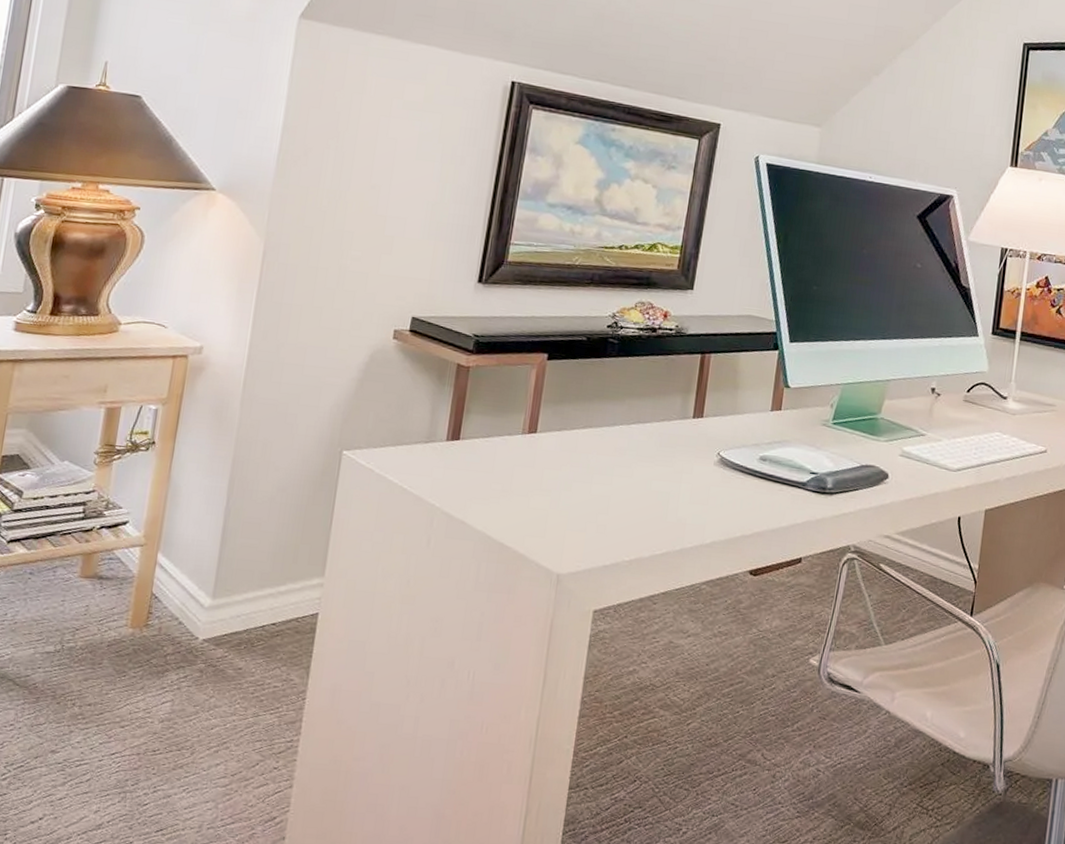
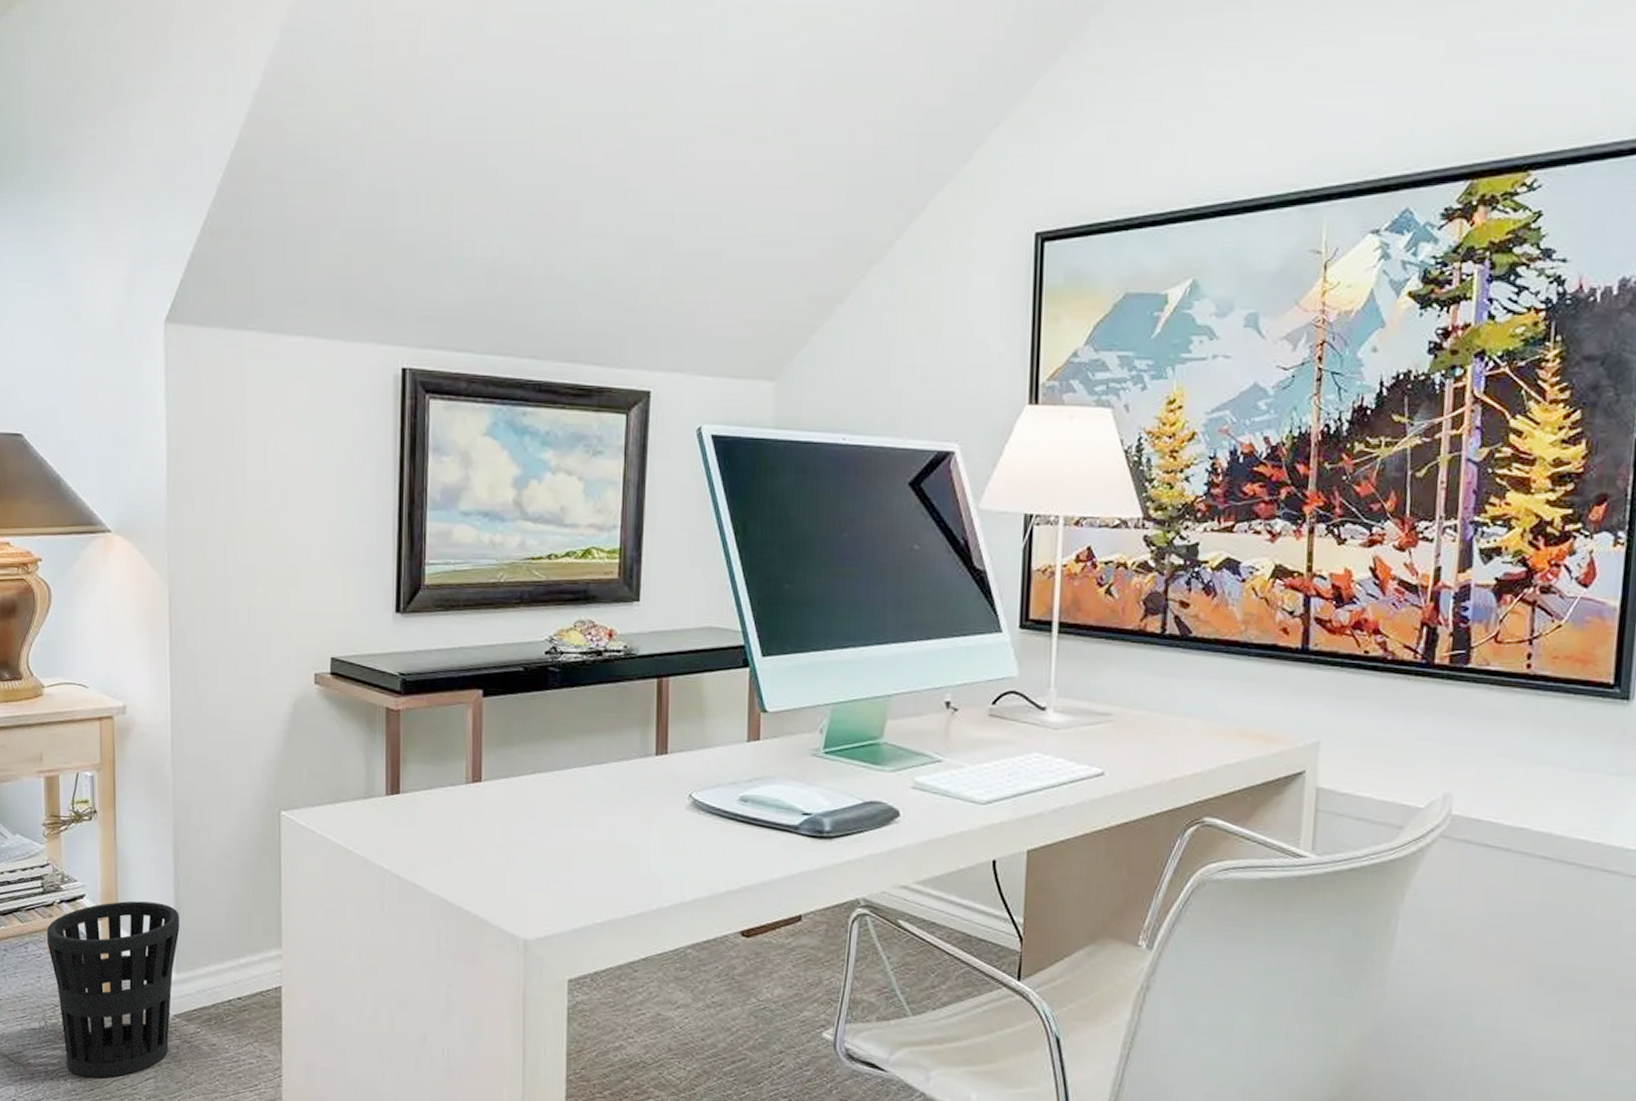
wastebasket: none [77,528,225,702] -> present [46,901,180,1078]

